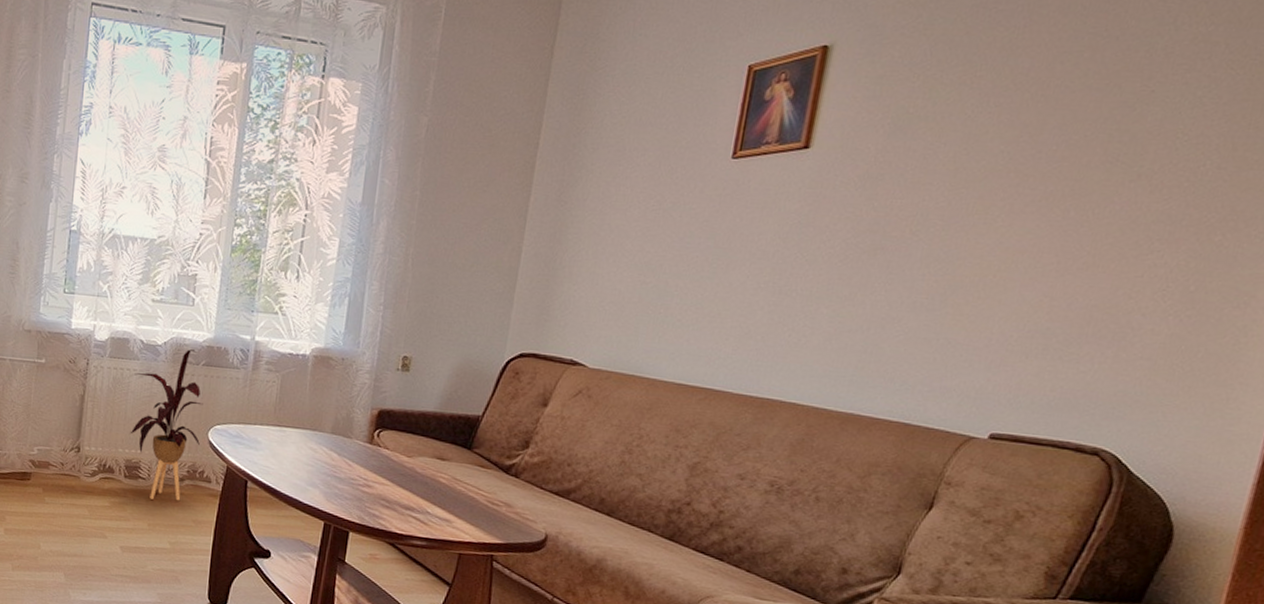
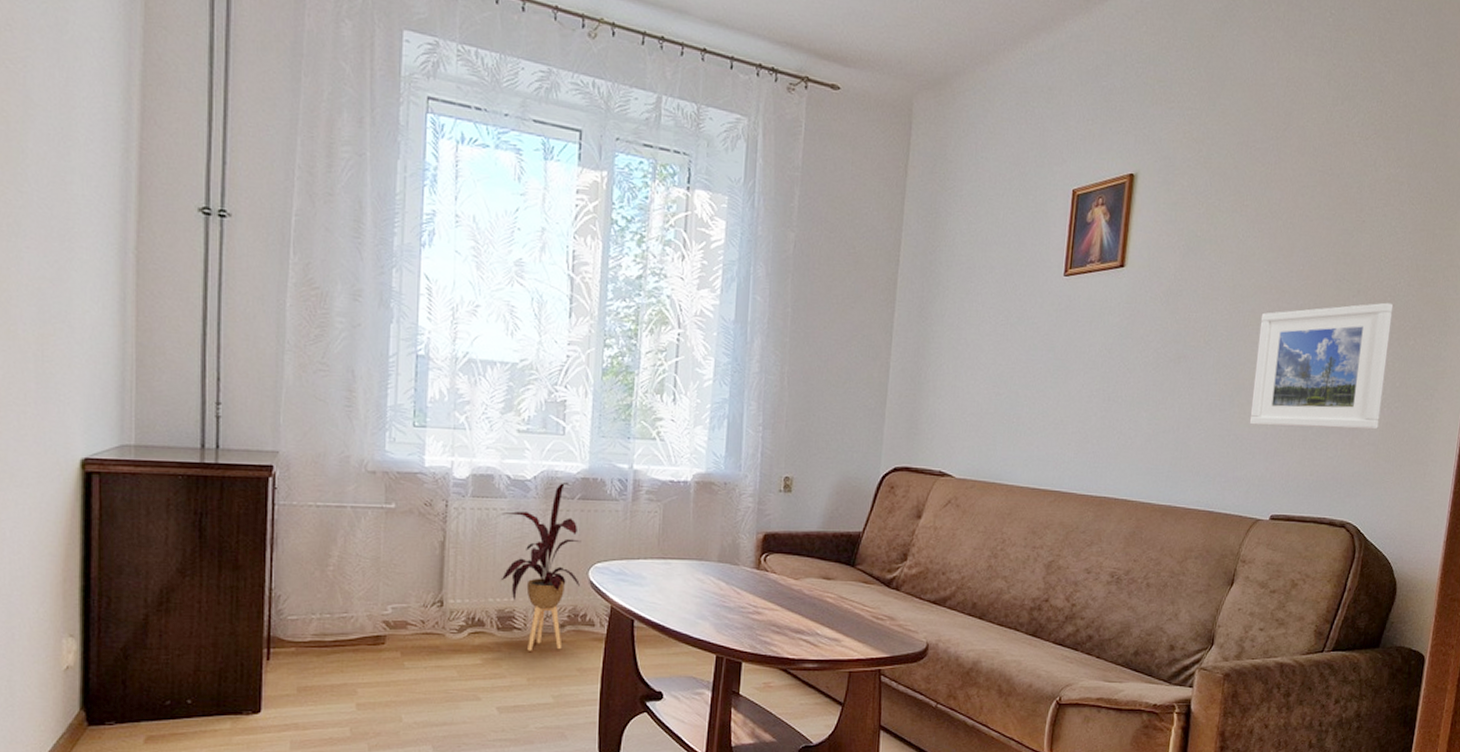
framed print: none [966,188,1193,342] -> present [1249,302,1394,430]

